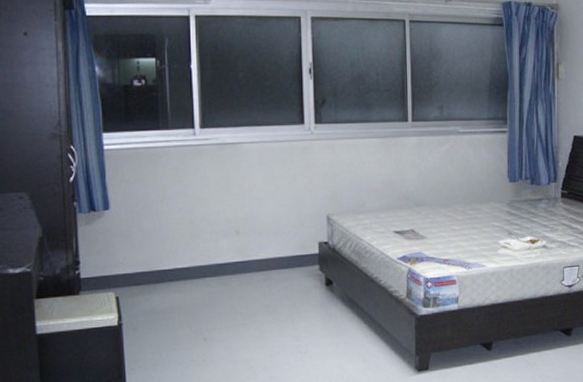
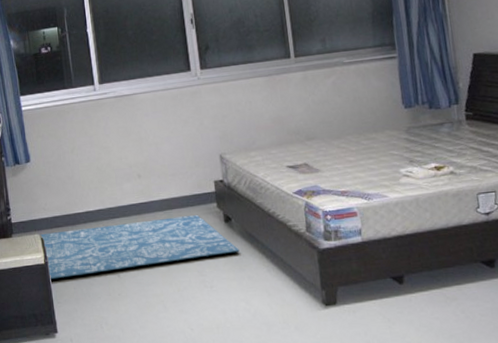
rug: none [116,277,338,343] -> present [41,215,240,280]

